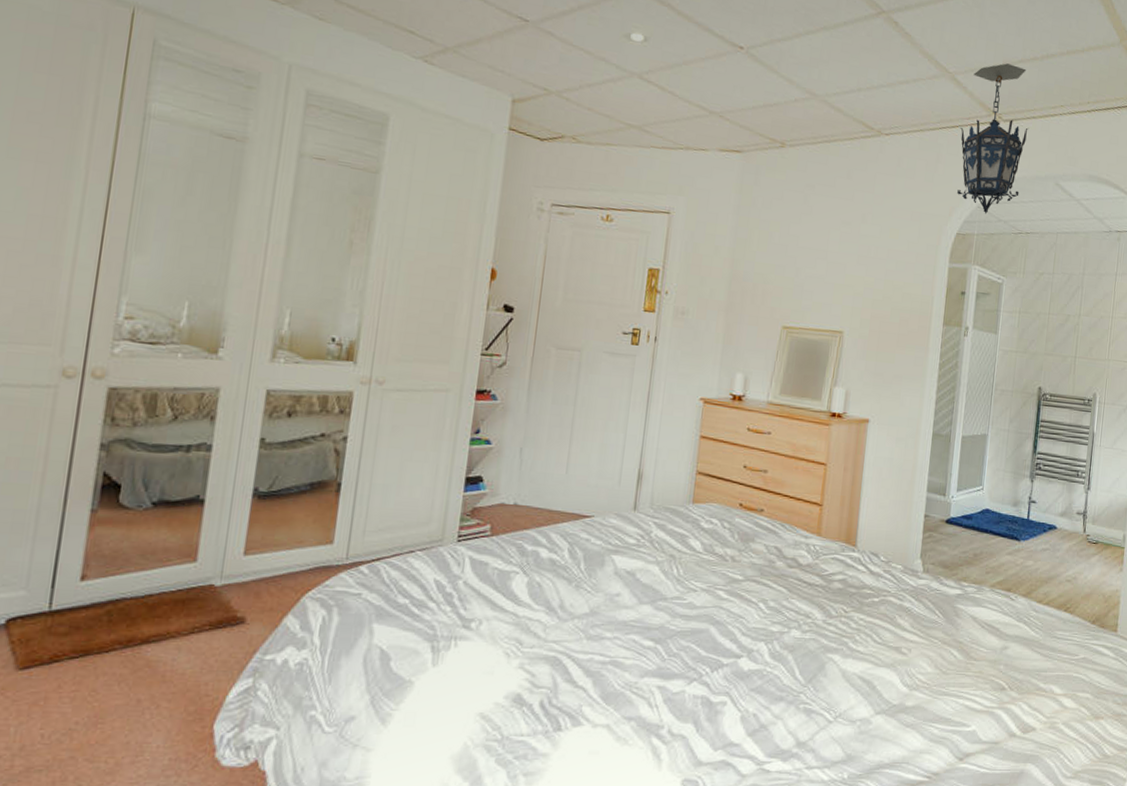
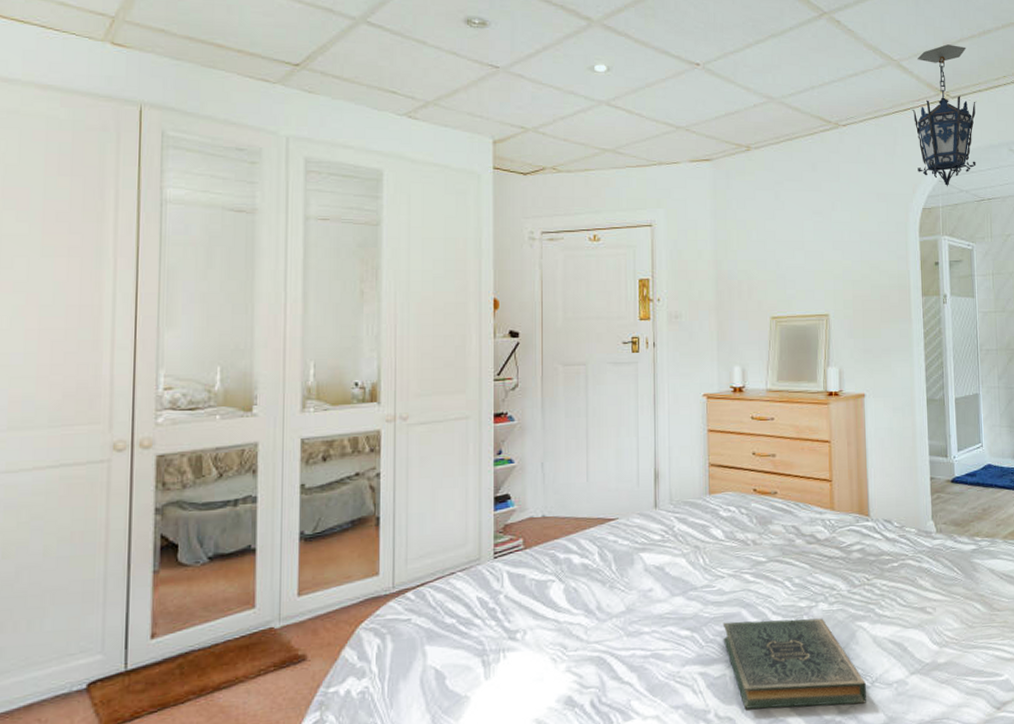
book: none [686,637,829,738] -> present [722,618,867,709]

